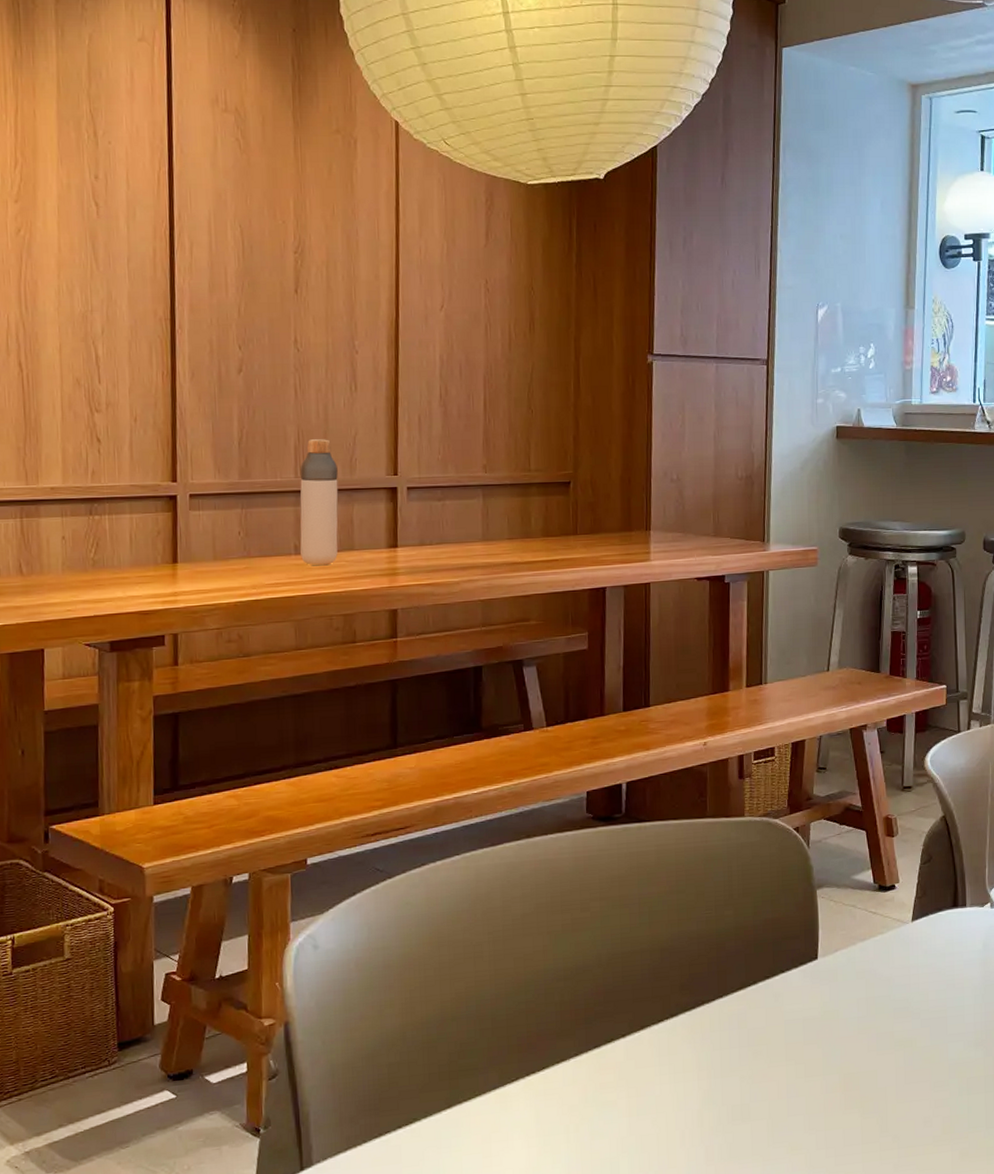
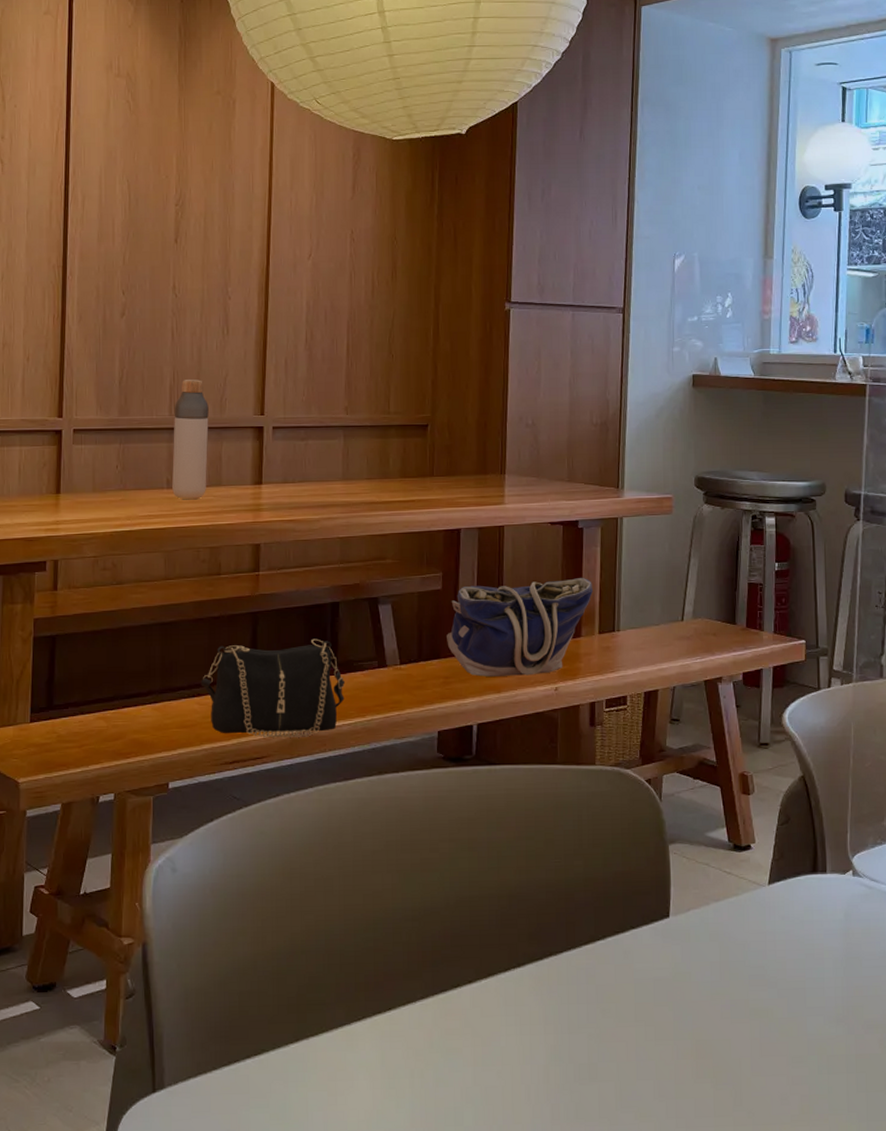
handbag: none [338,704,491,808] -> present [201,638,346,738]
tote bag: none [594,632,740,735] -> present [447,578,593,677]

